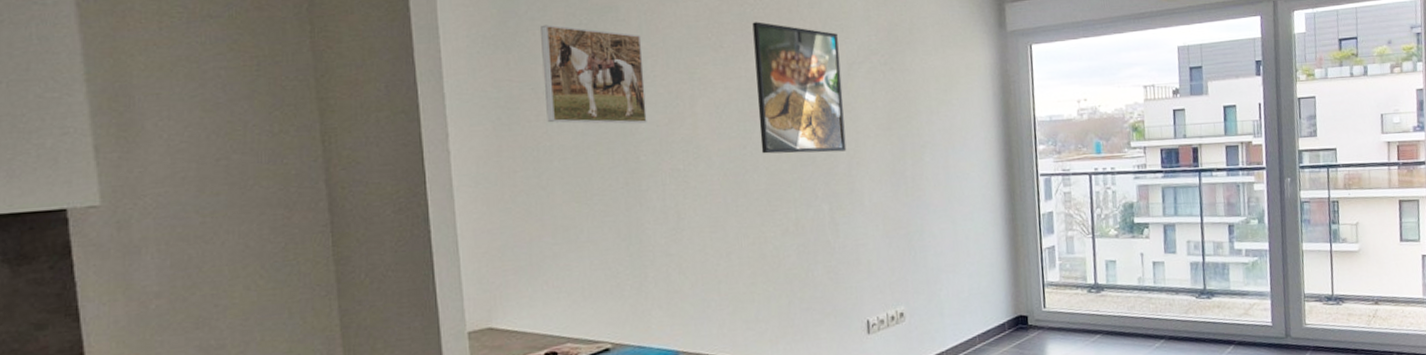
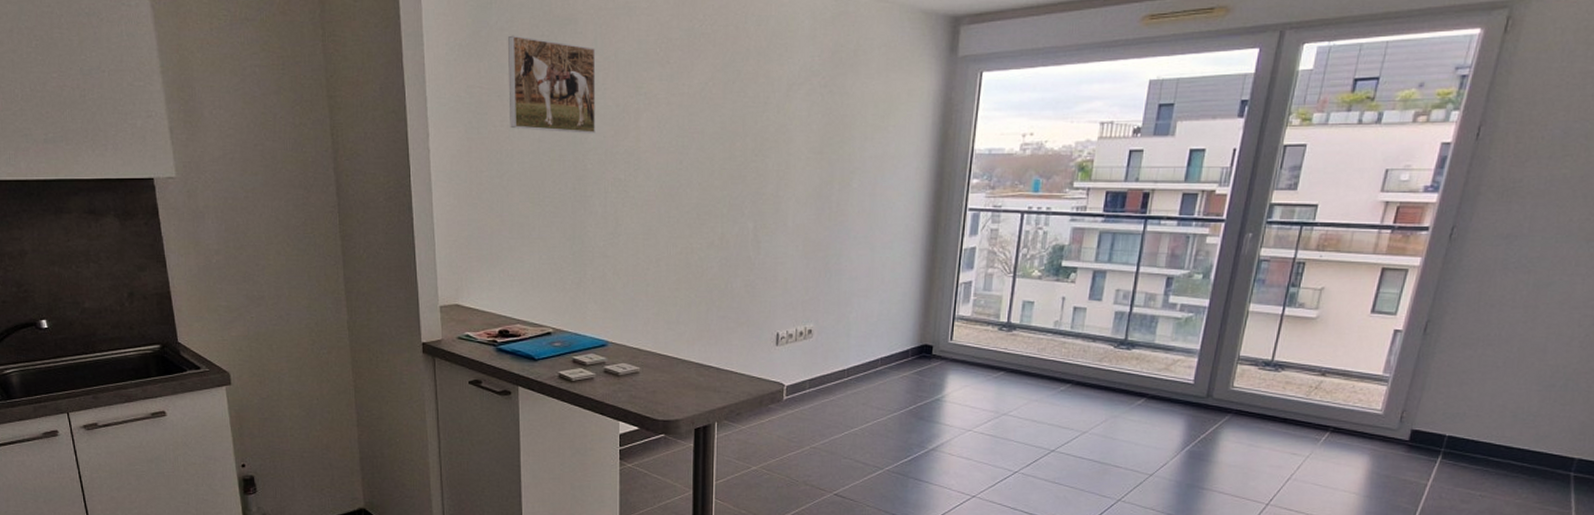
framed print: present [752,22,847,154] -> none [696,38,781,172]

